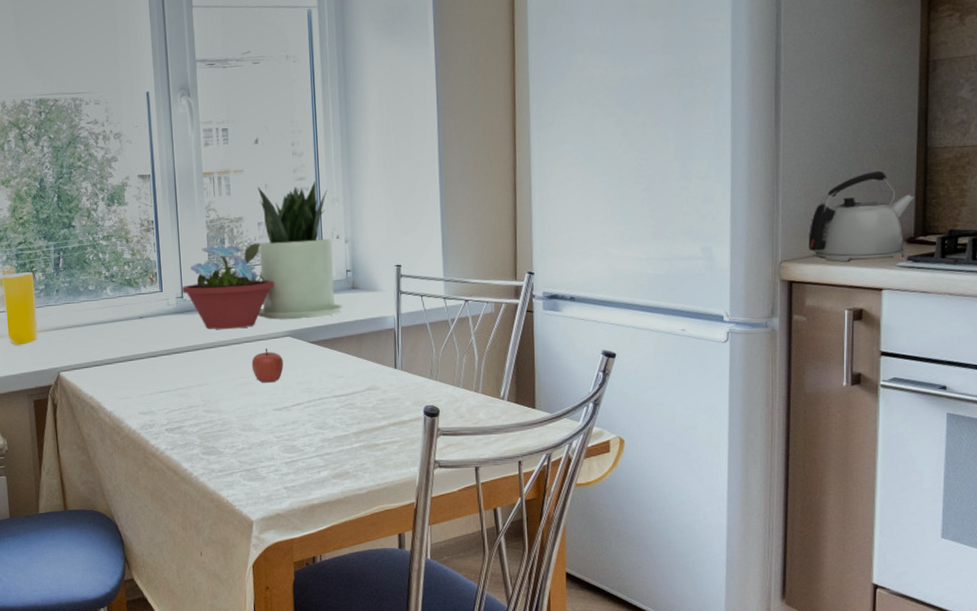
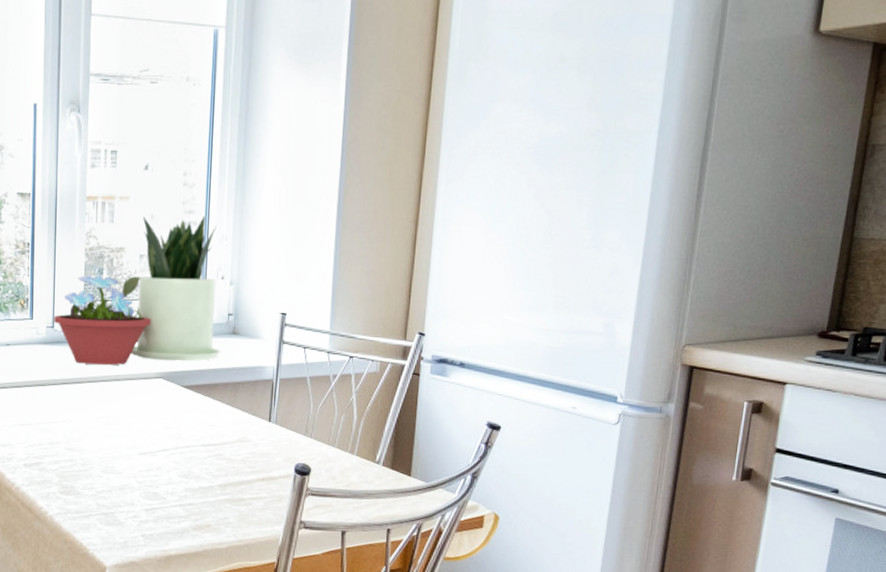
fruit: present [251,349,284,383] -> none [119,389,153,425]
kettle: present [808,170,915,262] -> none [715,257,833,352]

